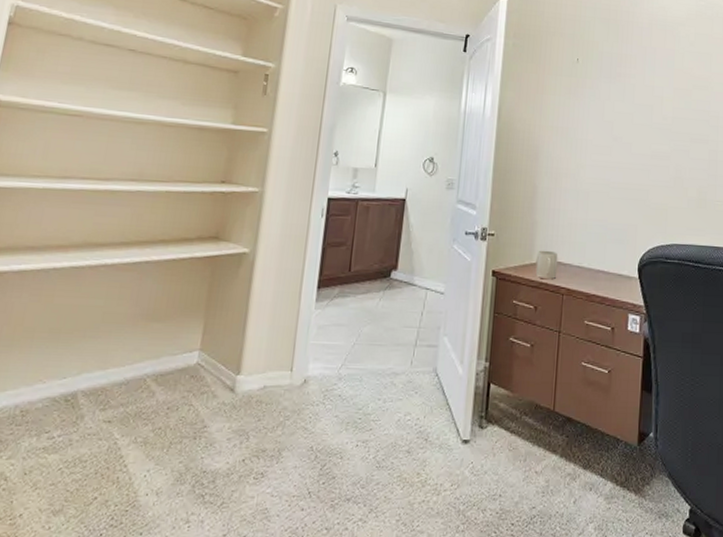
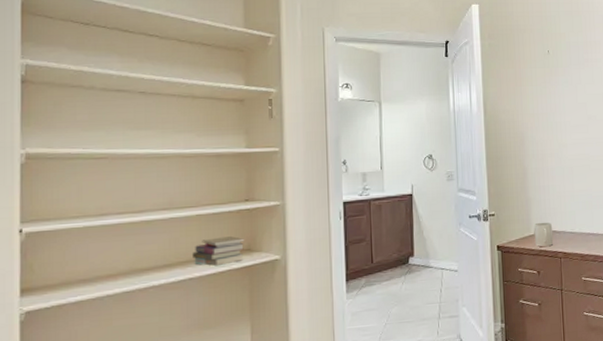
books: none [153,219,214,252] -> present [192,236,245,267]

